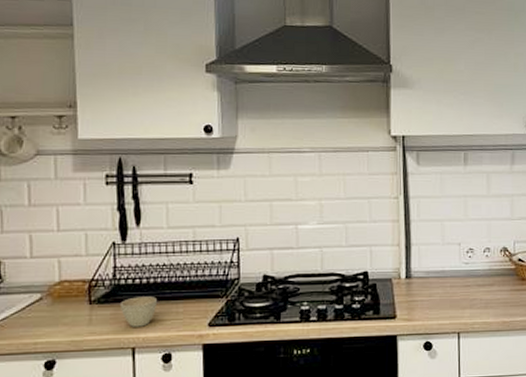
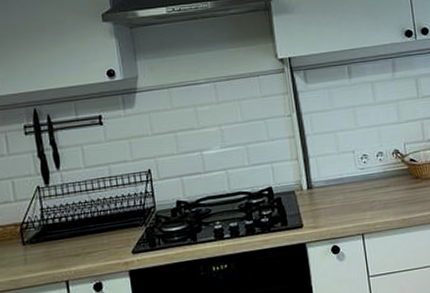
cup: present [119,296,156,327] -> none [50,232,83,262]

